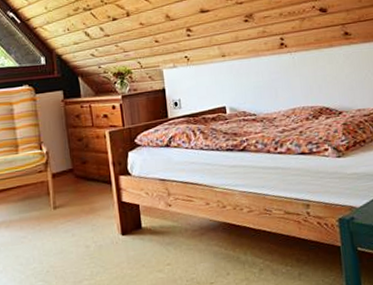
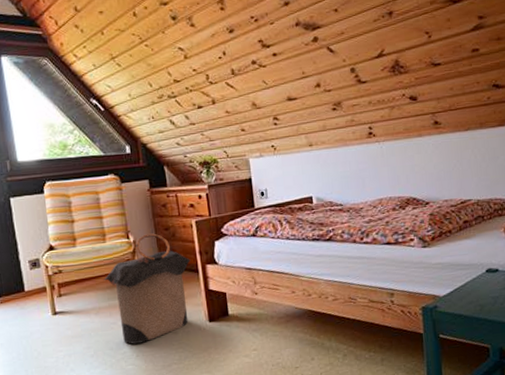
laundry hamper: none [14,144,104,260] -> present [103,233,191,345]

